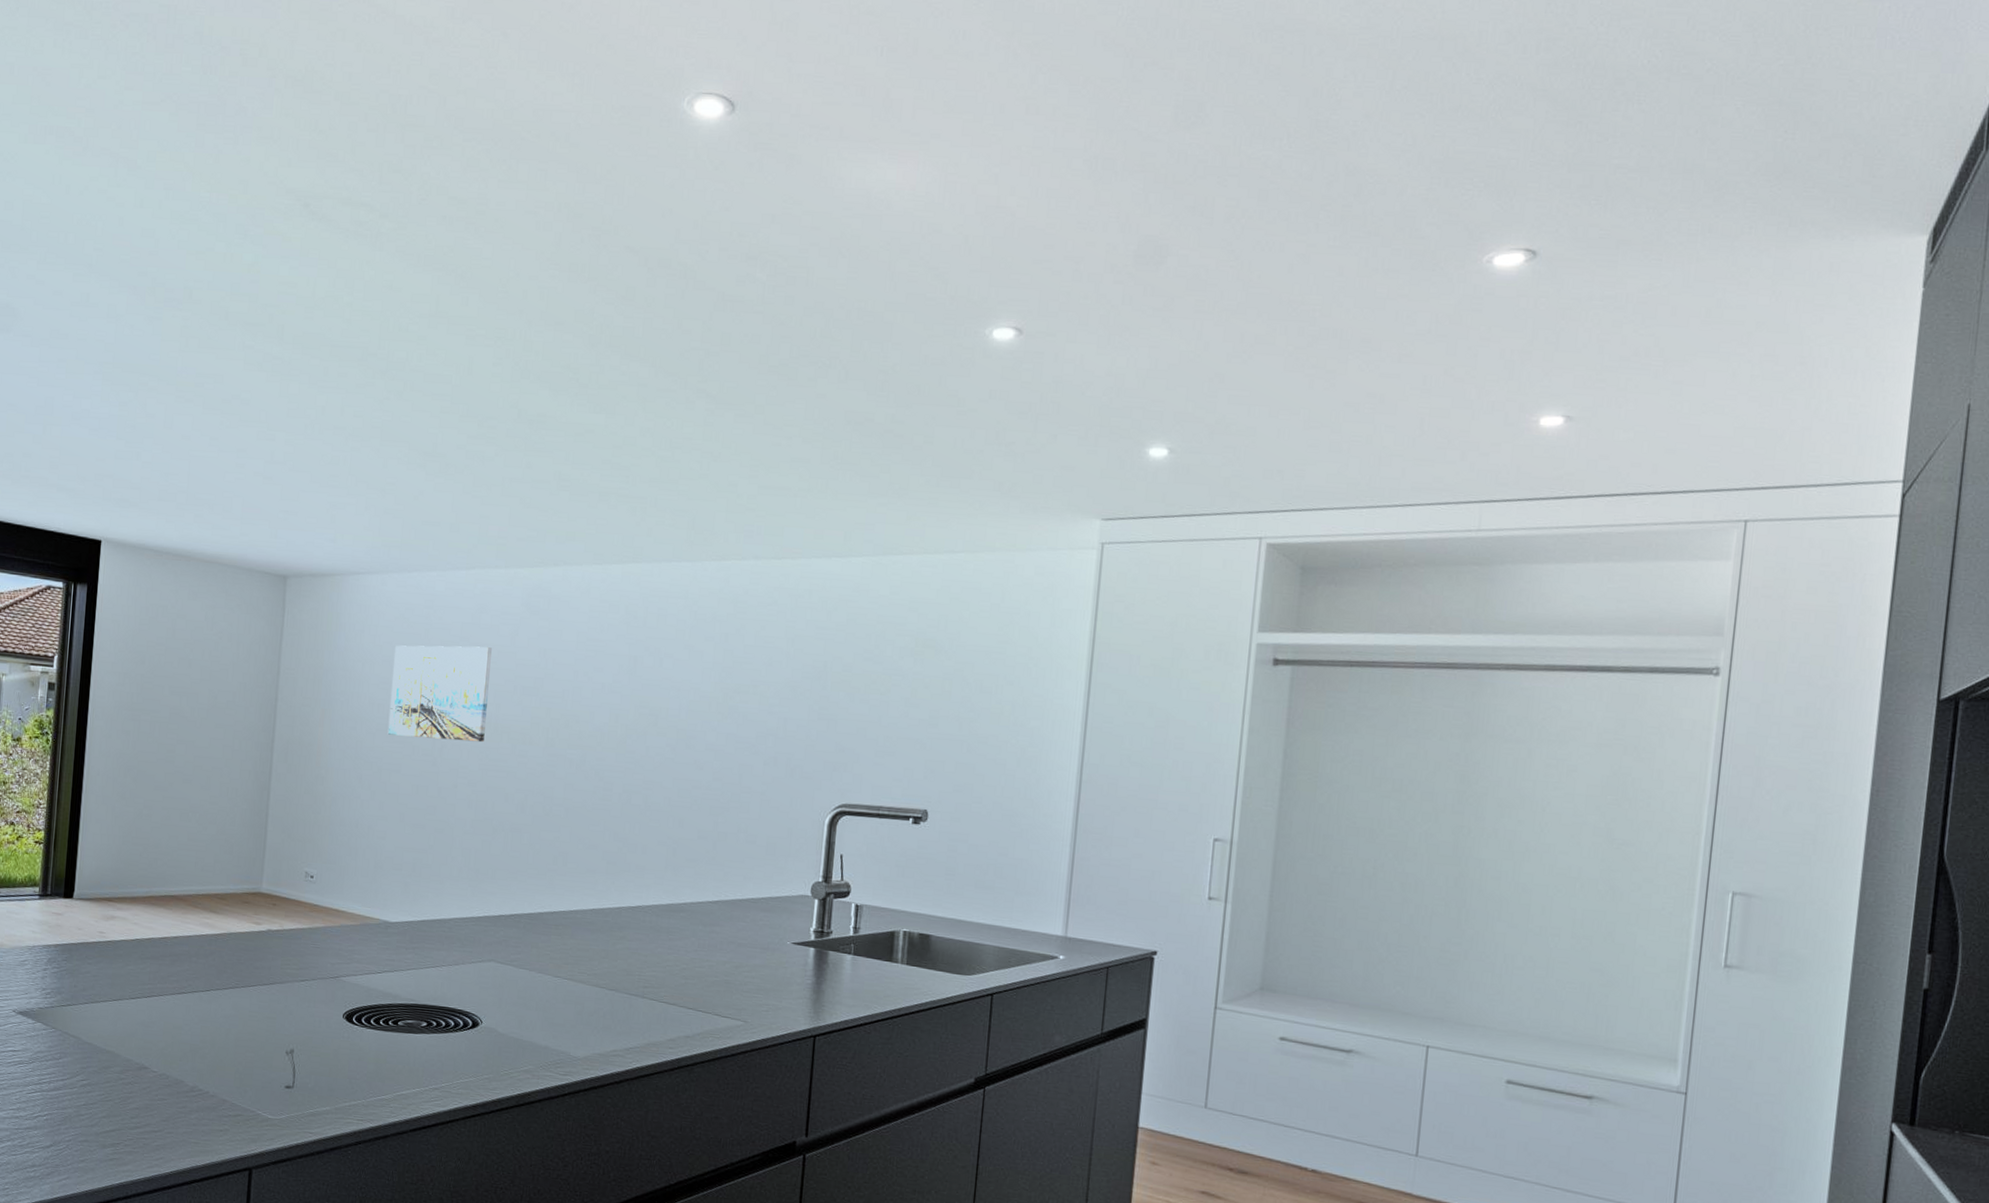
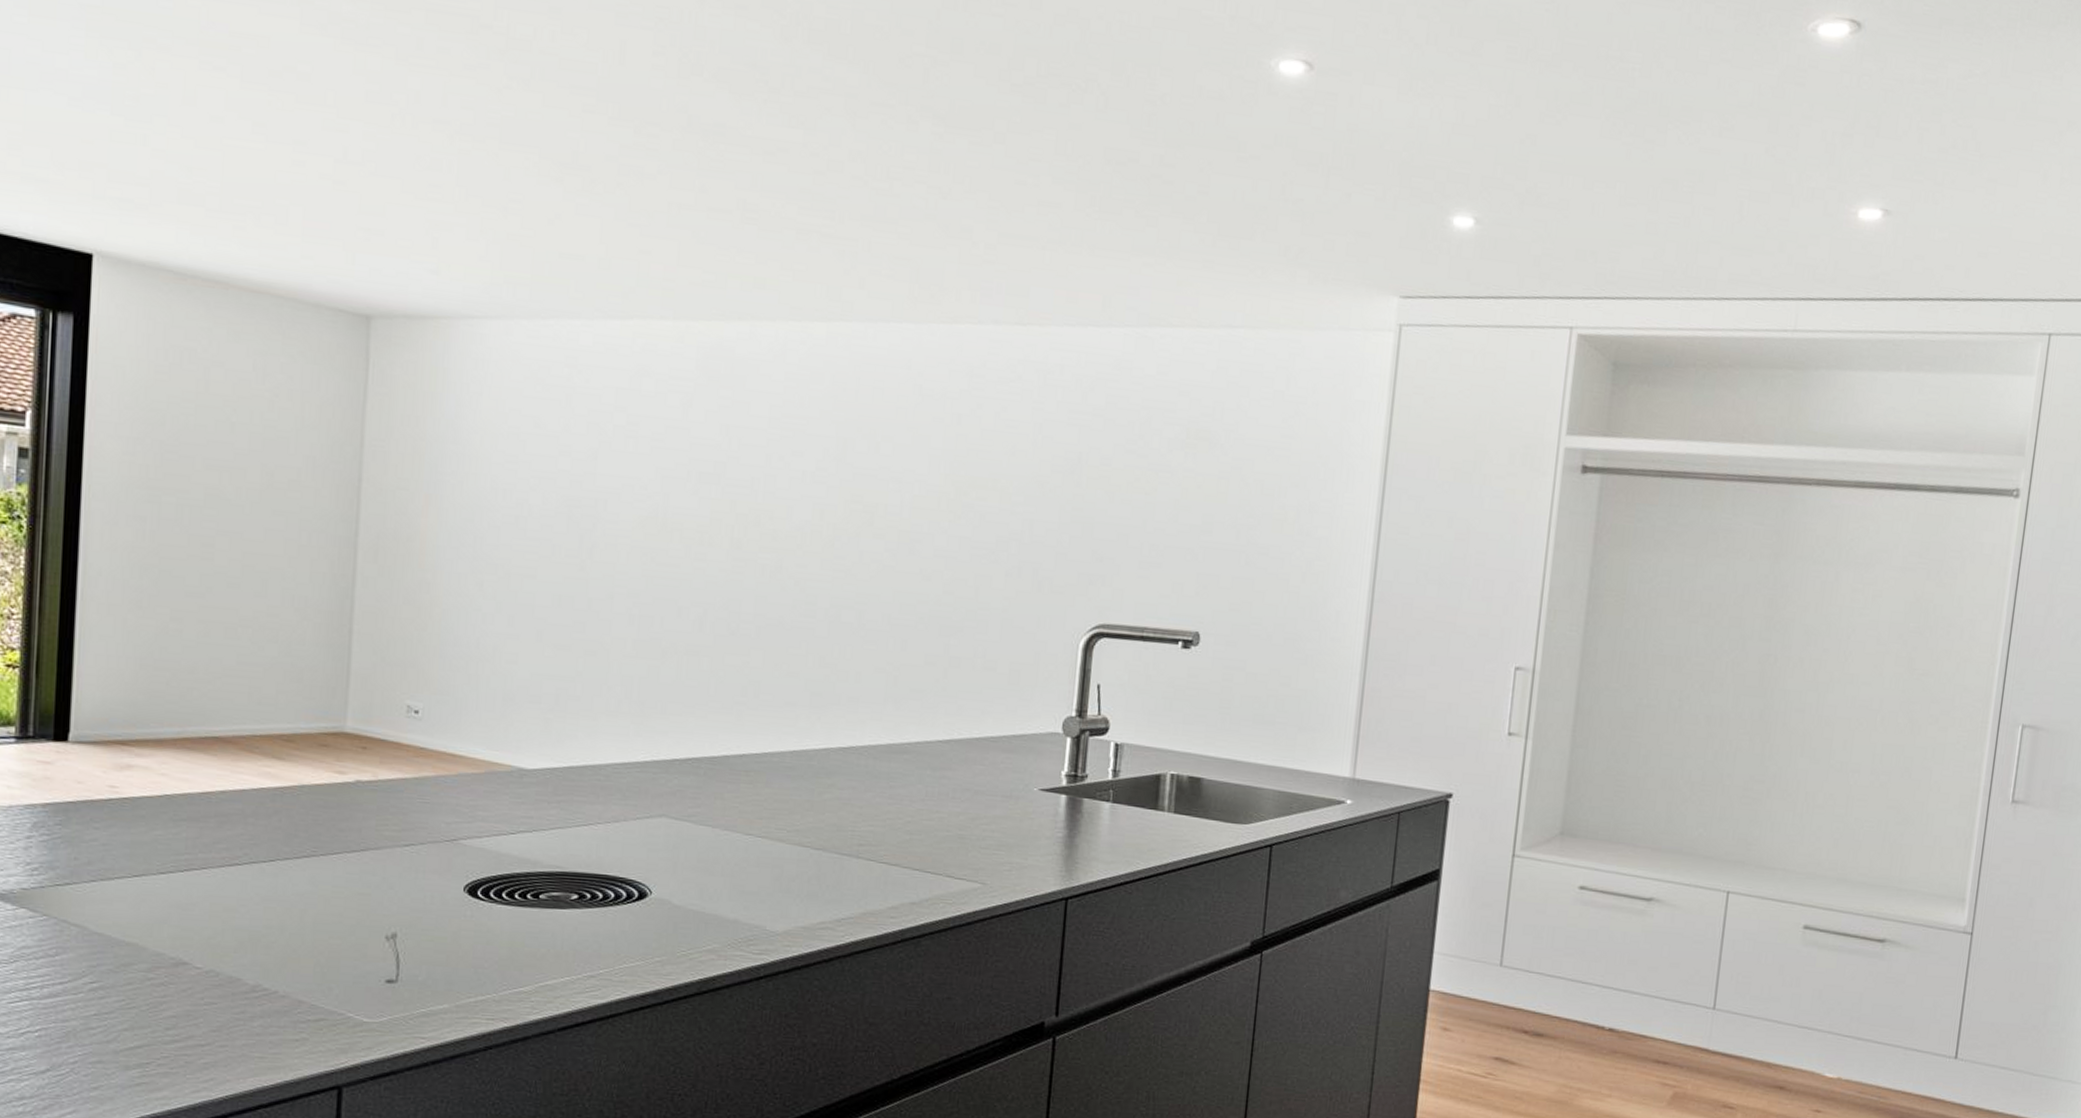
wall art: present [387,645,492,743] -> none [517,413,657,542]

